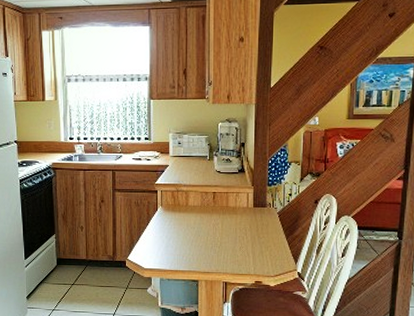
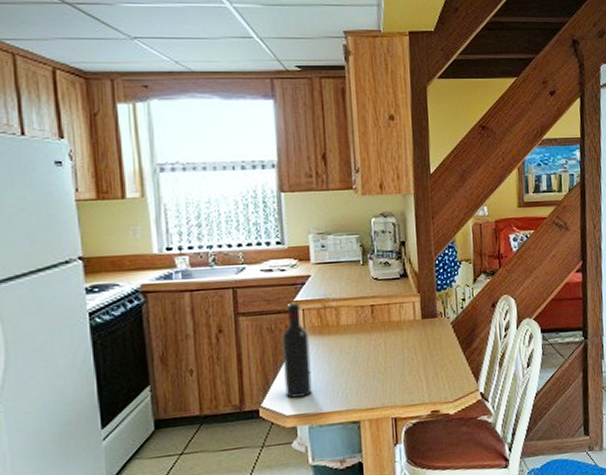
wine bottle: none [145,185,164,256] -> present [282,302,312,398]

